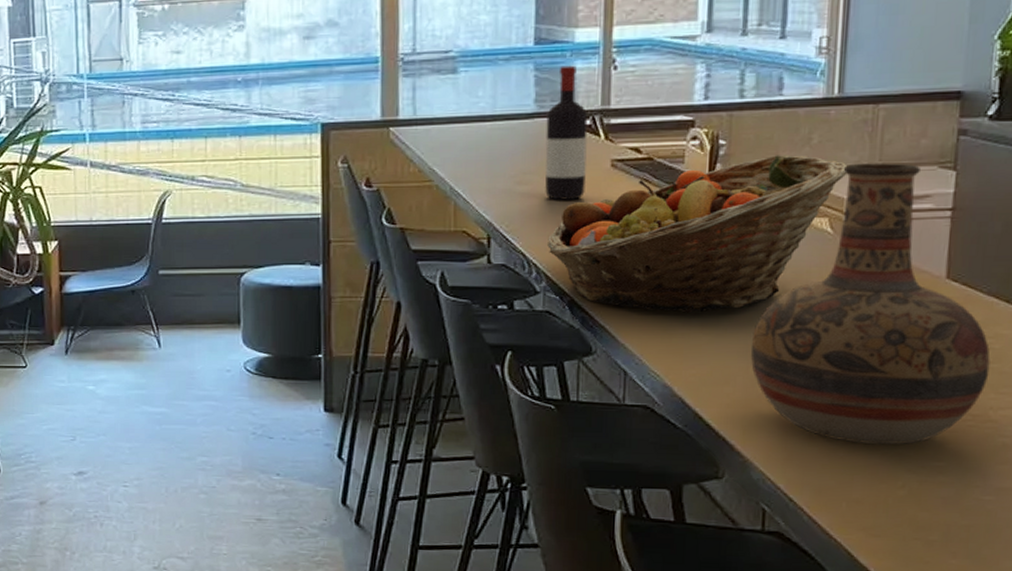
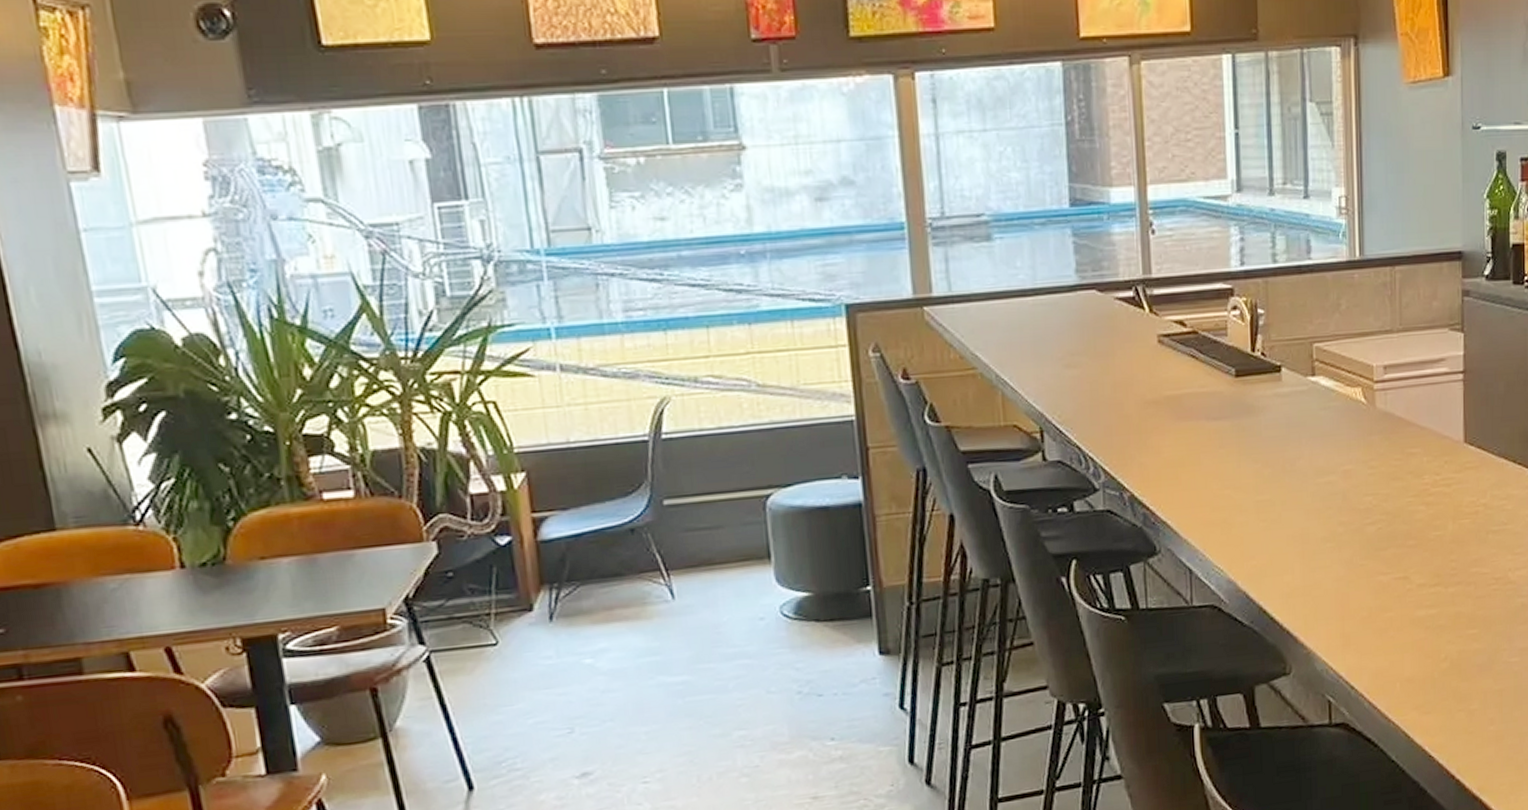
wine bottle: present [545,65,588,200] -> none [1089,229,1135,384]
fruit basket: present [547,155,848,313] -> none [1102,322,1374,500]
vase: present [750,163,991,445] -> none [1304,327,1506,620]

